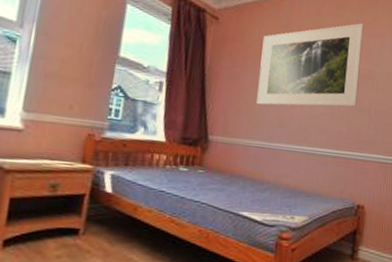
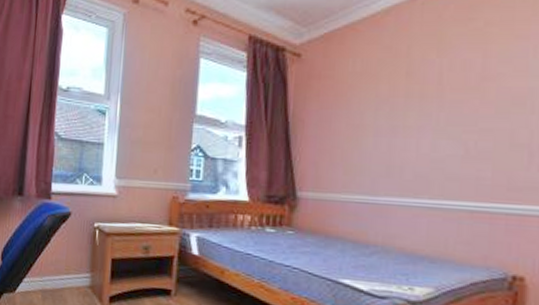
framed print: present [256,23,364,107] -> none [354,22,515,152]

